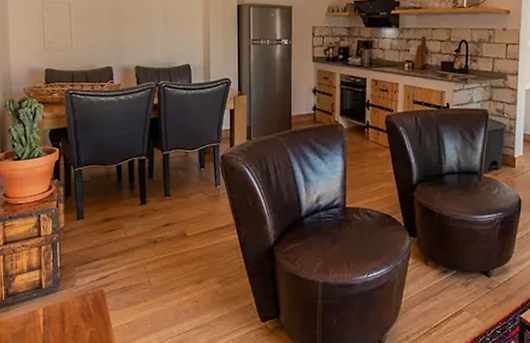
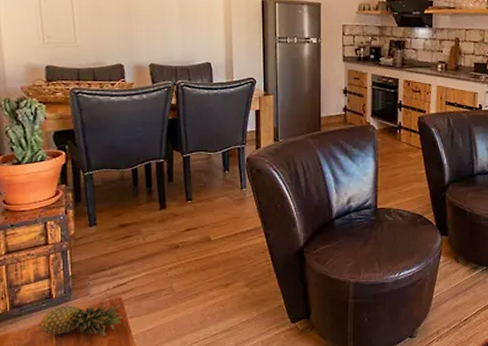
fruit: none [31,296,105,329] -> present [41,304,124,337]

